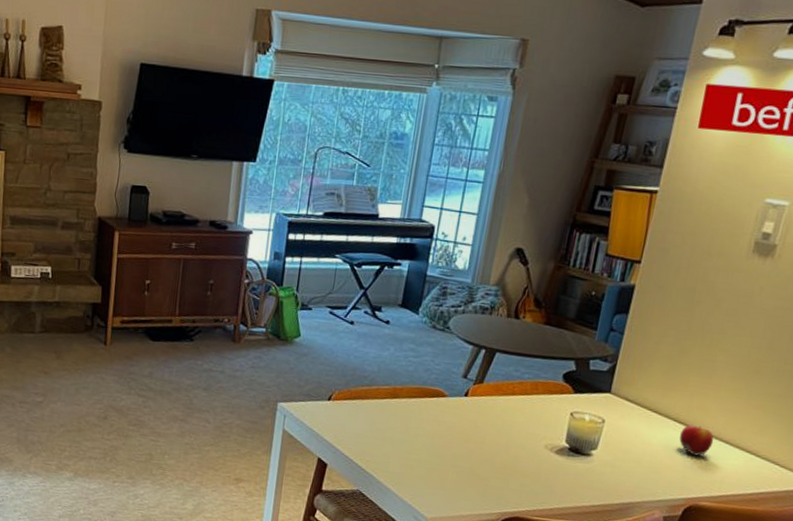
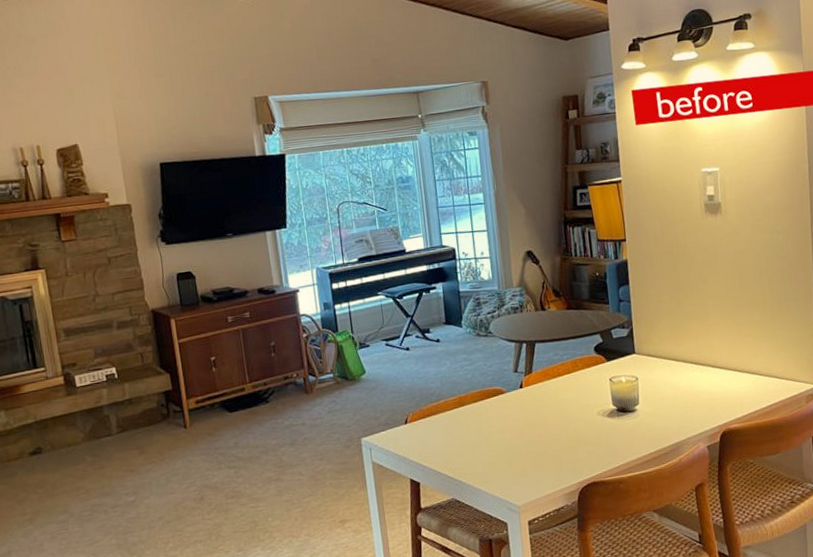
apple: present [679,424,714,456] -> none [698,362,725,388]

